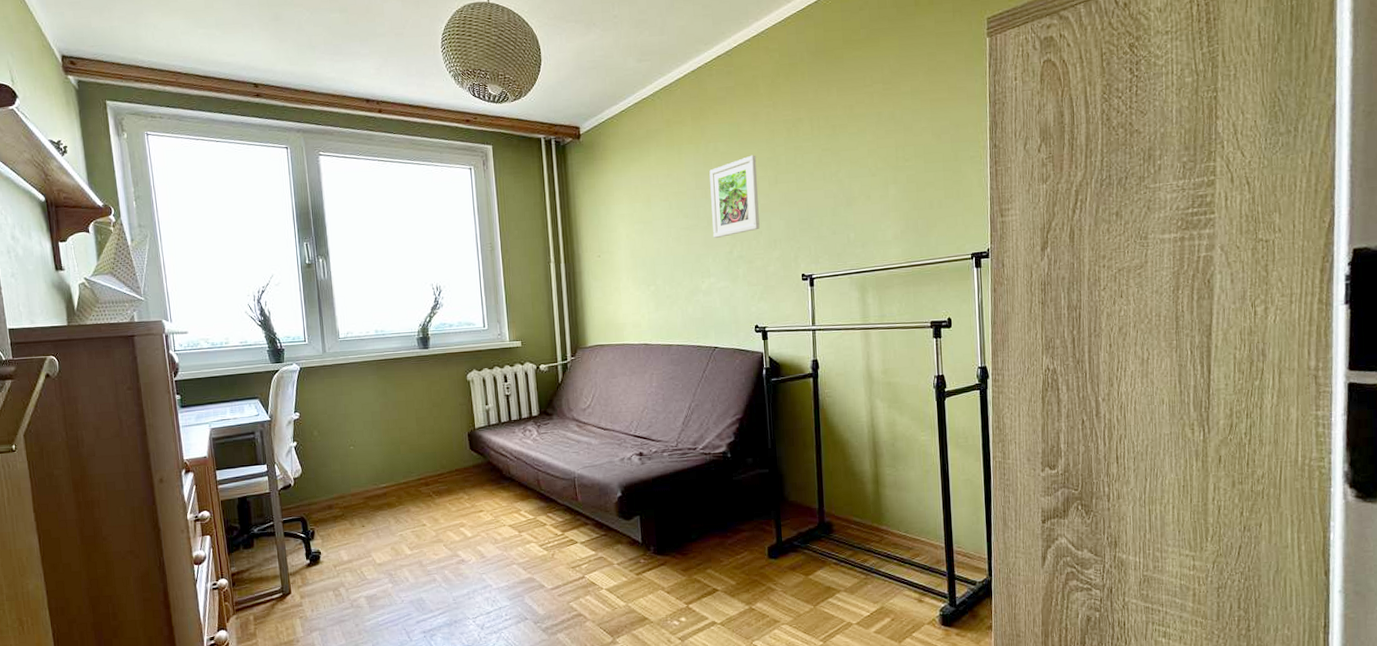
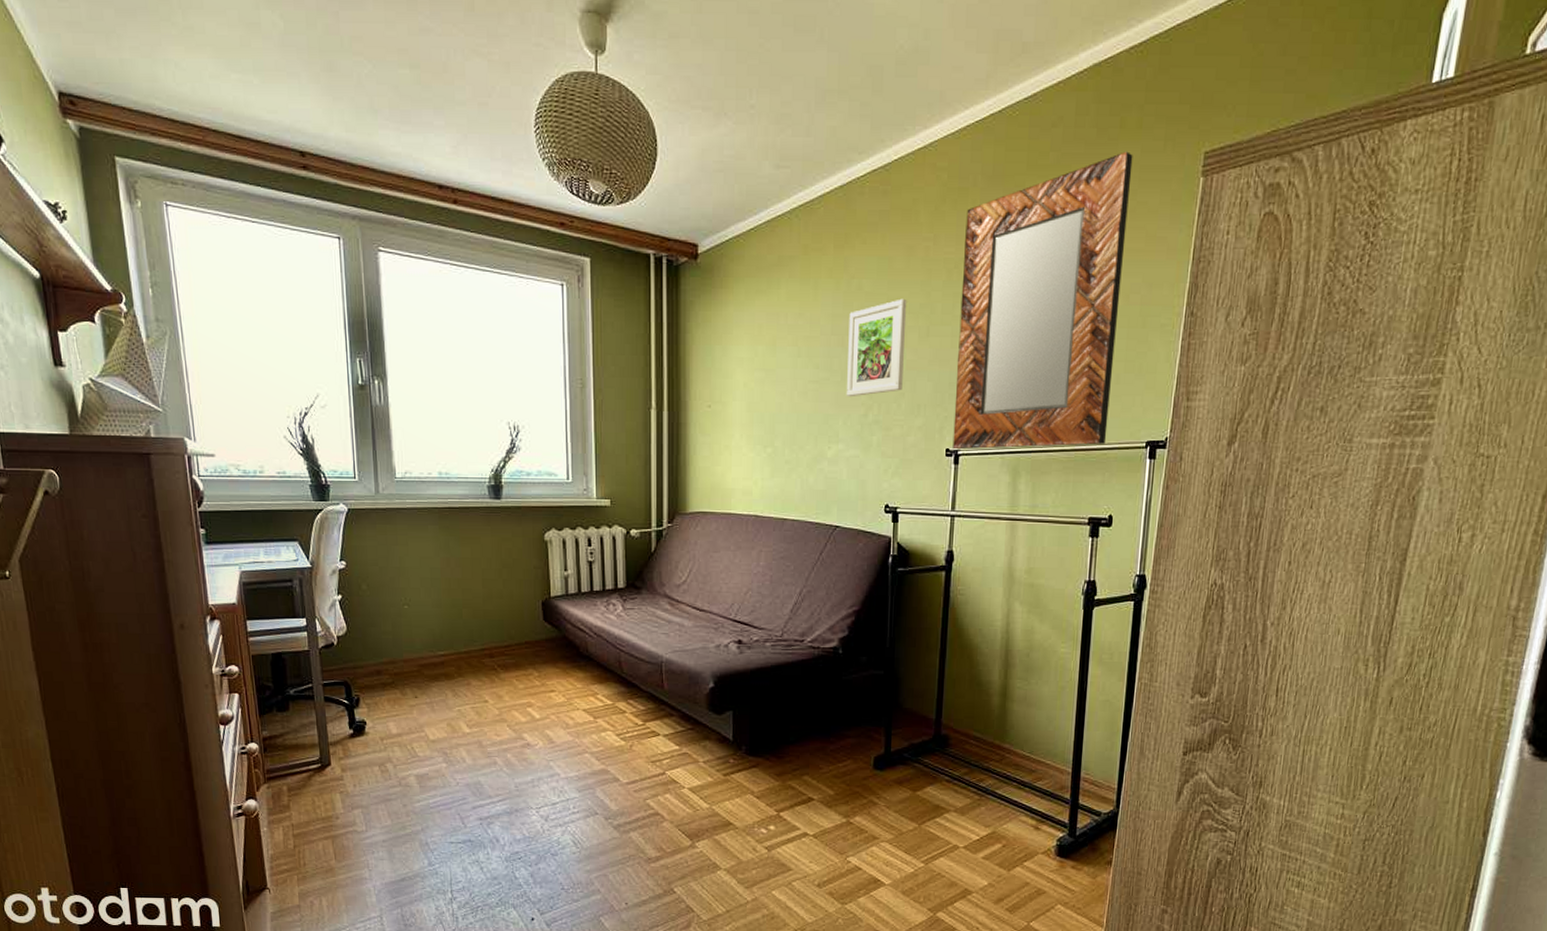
home mirror: none [797,23,937,274] -> present [952,151,1133,450]

